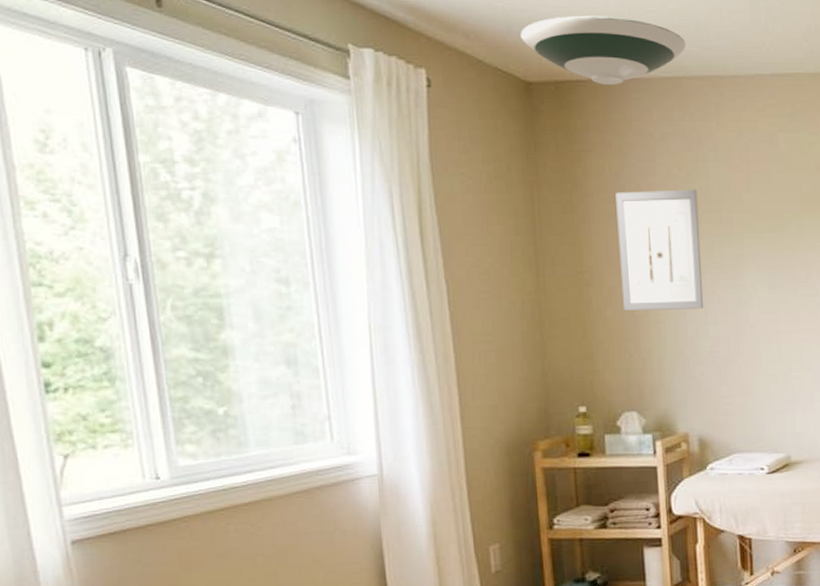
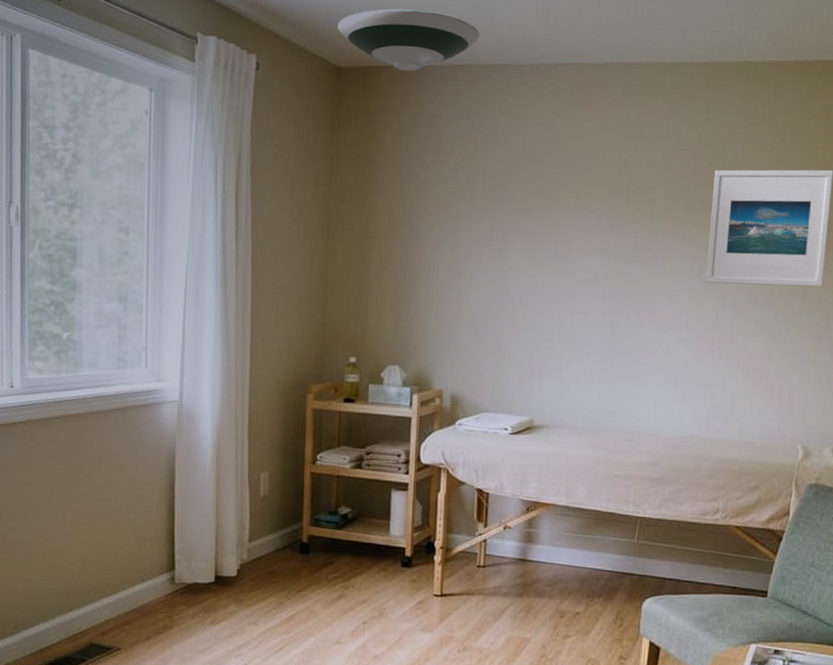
wall art: present [615,189,703,311] -> none [397,167,475,277]

